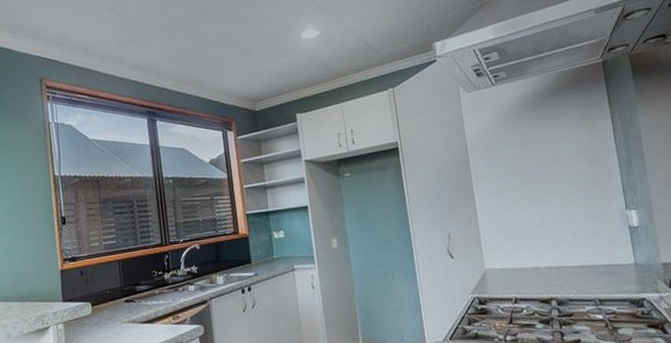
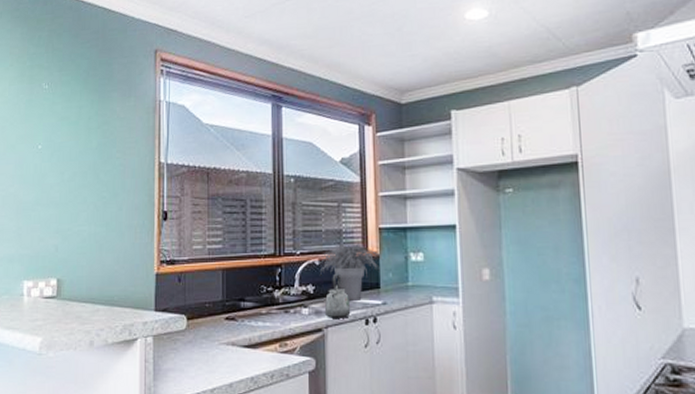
potted plant: none [199,228,251,277] -> present [319,242,383,302]
kettle: none [207,254,230,292] -> present [324,273,351,318]

